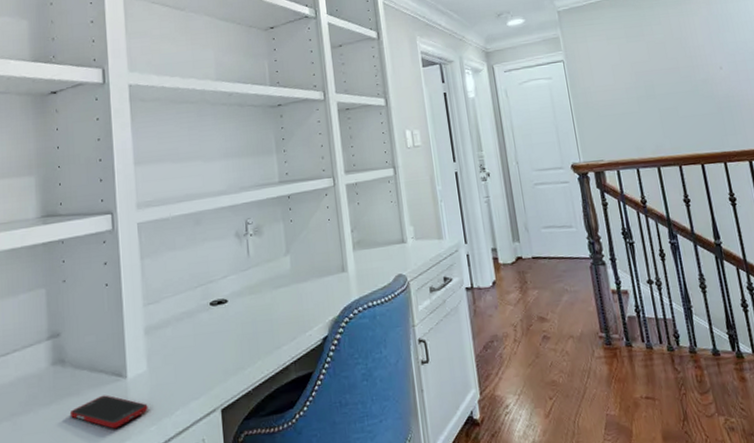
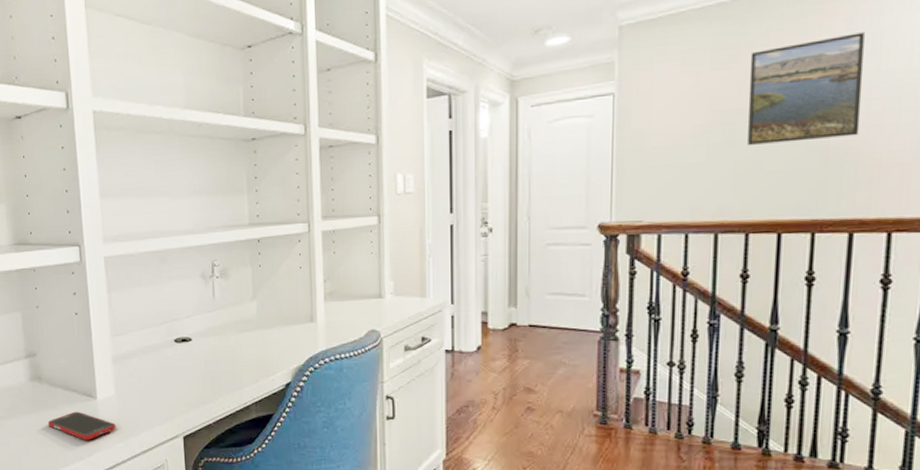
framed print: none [651,15,736,97] -> present [747,32,865,145]

